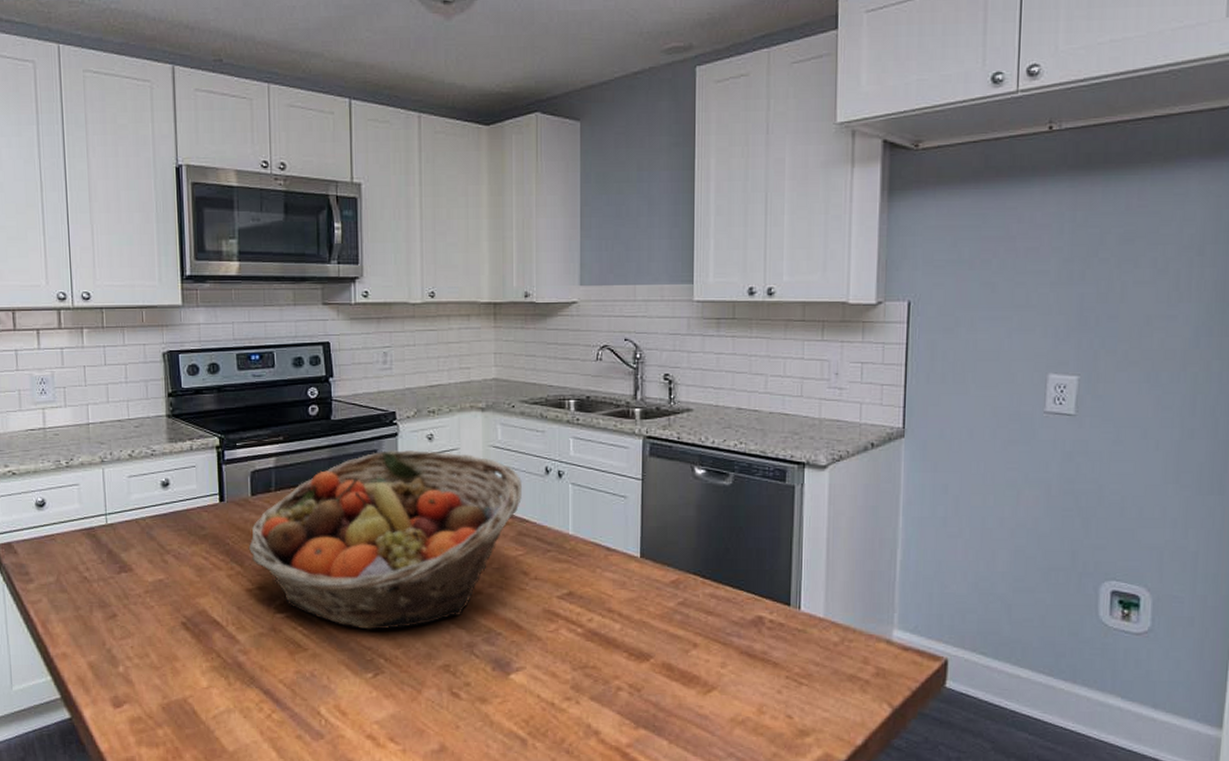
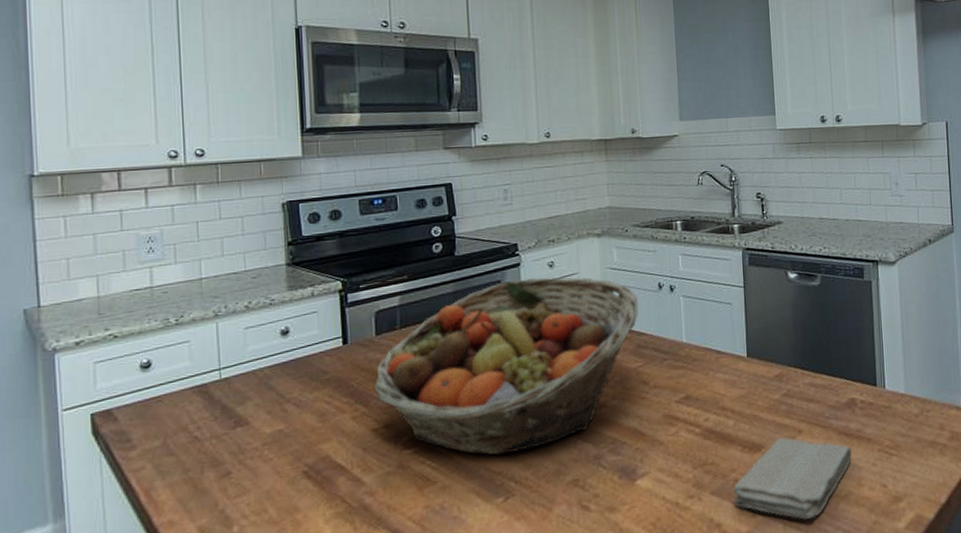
washcloth: none [615,649,755,740] -> present [733,437,853,520]

